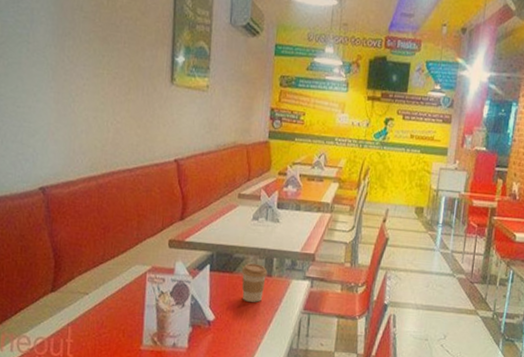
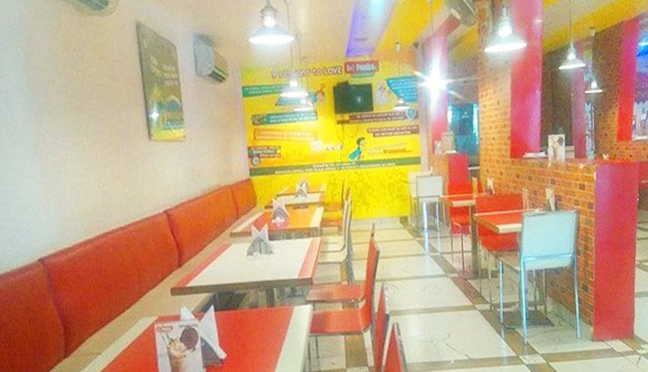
coffee cup: present [241,263,268,303] -> none [245,297,270,335]

